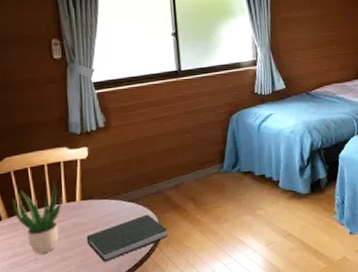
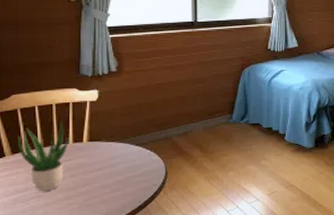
book: present [86,214,168,262] -> none [91,159,173,203]

